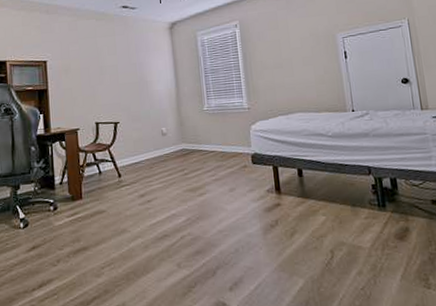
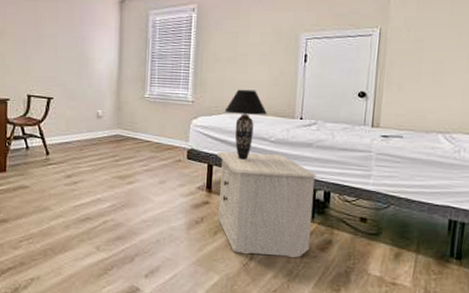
table lamp: none [279,90,321,158] -> present [224,89,268,160]
nightstand: none [280,148,388,253] -> present [217,151,316,257]

